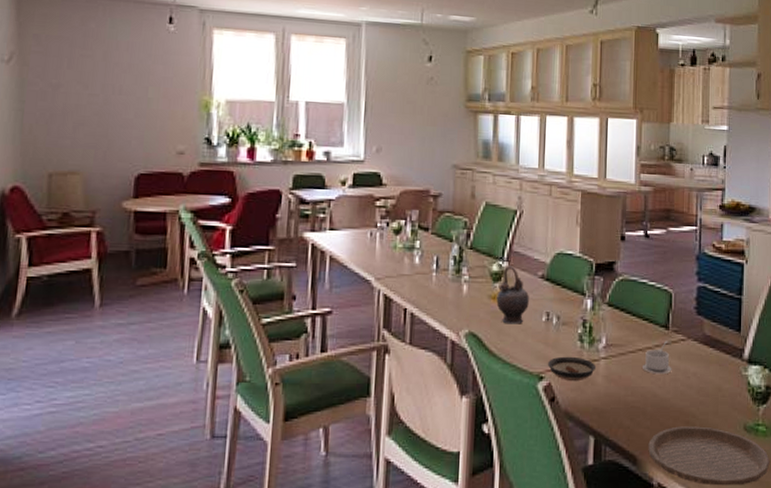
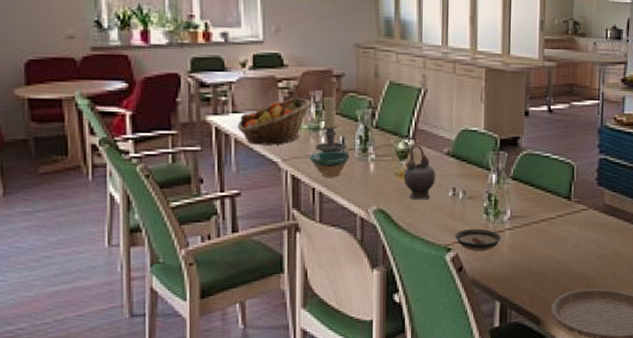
fruit basket: none [333,216,408,264] -> present [237,97,311,145]
bowl: none [403,270,444,298] -> present [310,151,350,177]
candle holder: none [409,216,440,272] -> present [315,96,346,152]
teacup: present [643,341,672,375] -> none [546,211,574,243]

